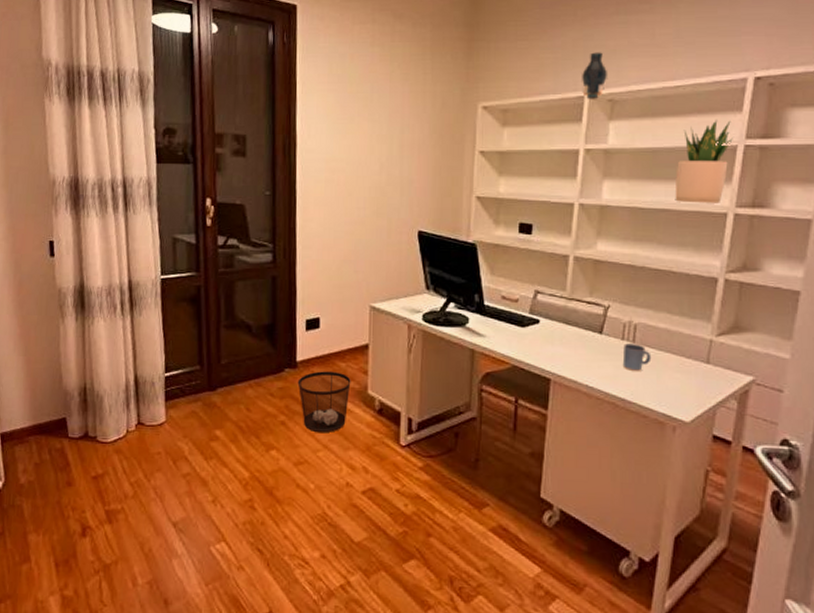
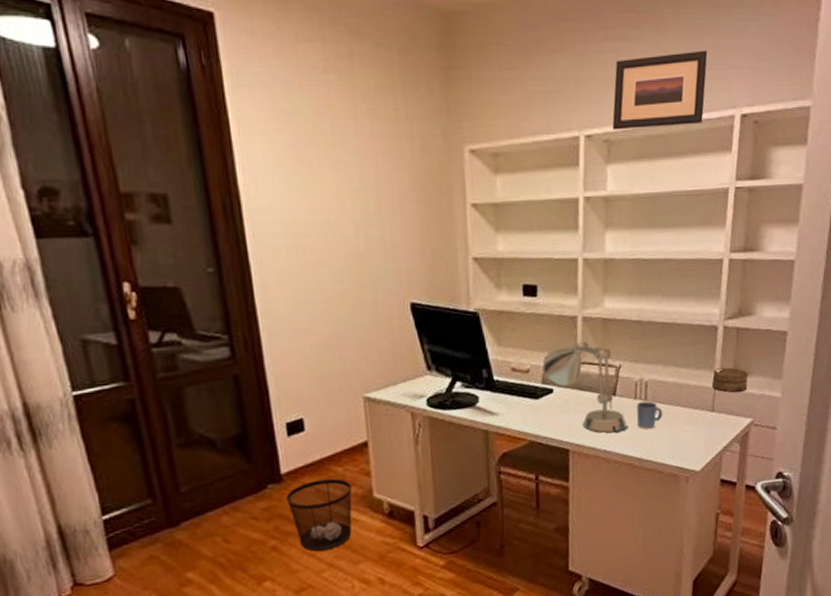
desk lamp: none [531,279,614,370] -> present [542,341,629,433]
vase: present [582,52,607,99] -> none [575,85,601,140]
picture frame: none [617,20,721,91] -> present [612,50,708,130]
planter: present [675,120,733,204] -> none [674,161,725,251]
decorative box: none [707,320,751,347] -> present [711,367,748,393]

